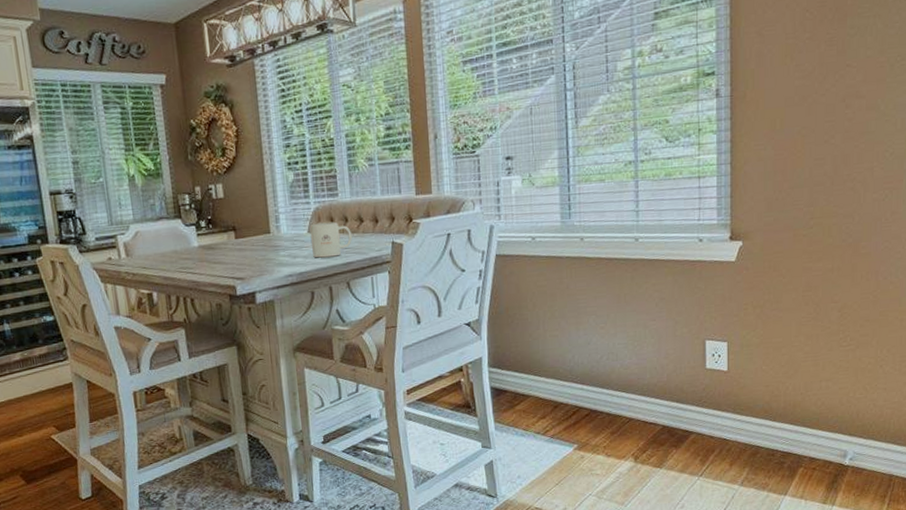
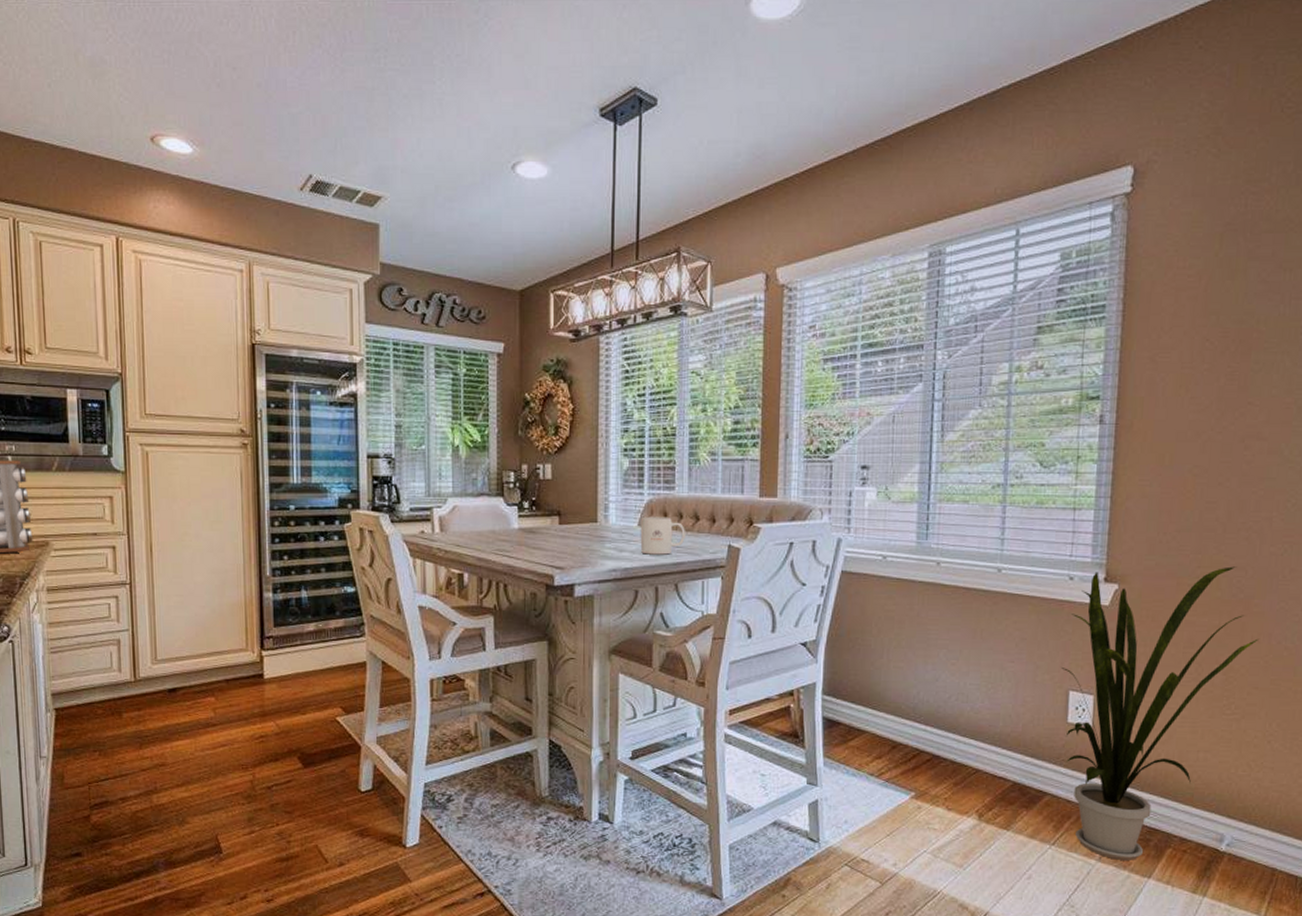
house plant: none [697,214,868,483] -> present [1061,566,1260,860]

